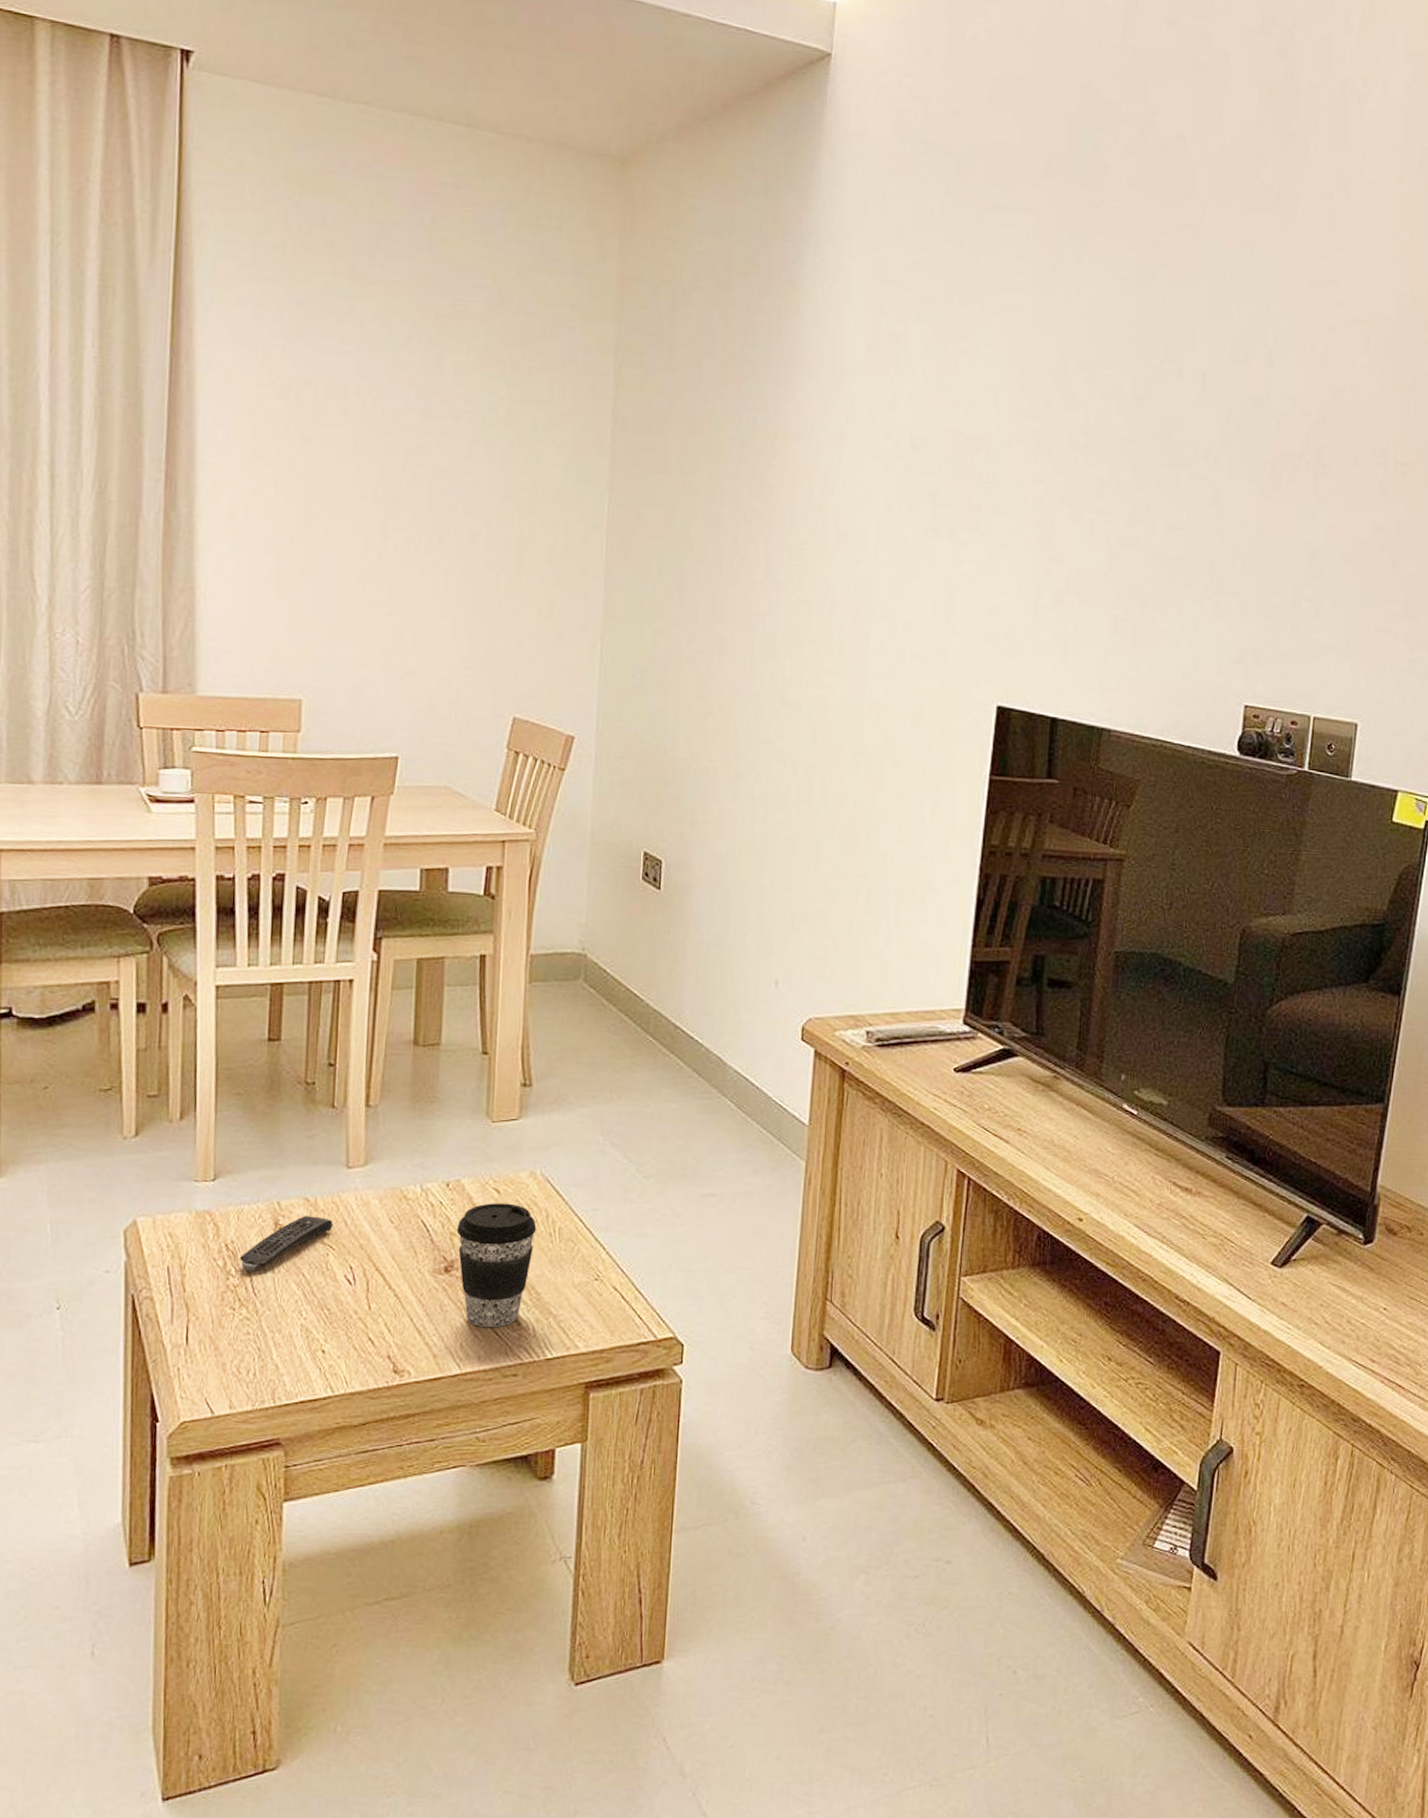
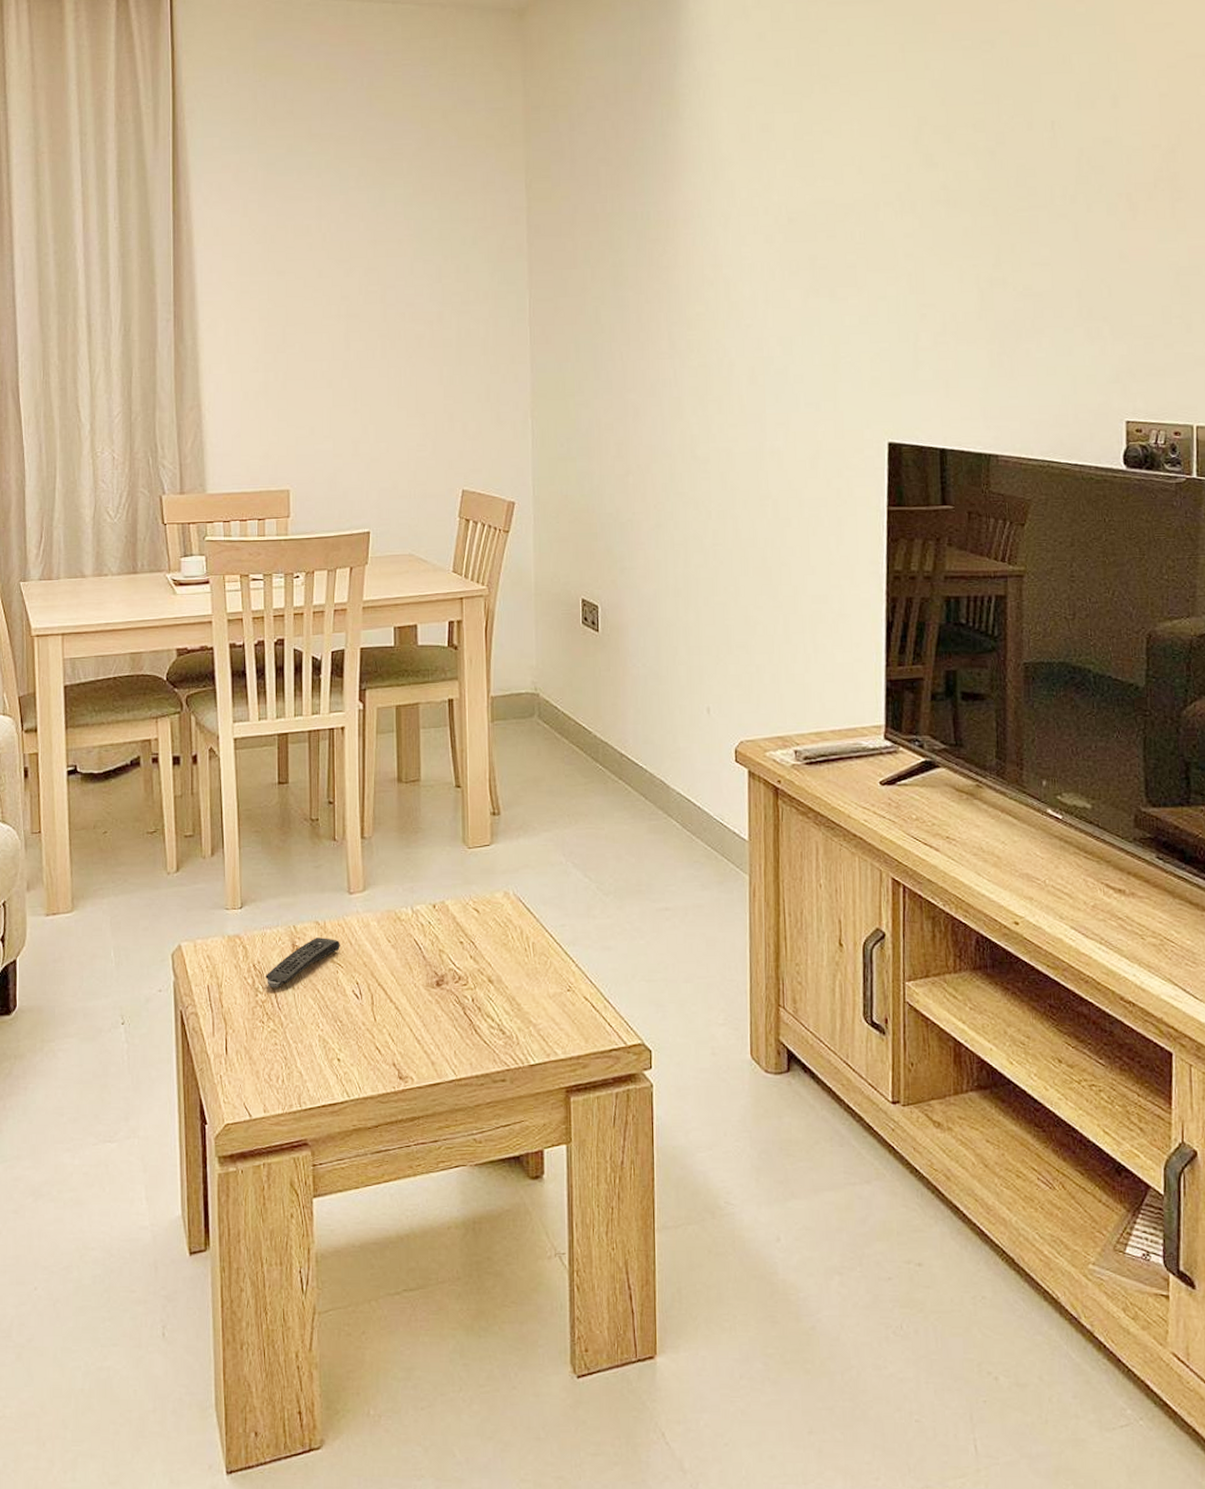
coffee cup: present [456,1203,537,1327] -> none [444,922,513,1036]

